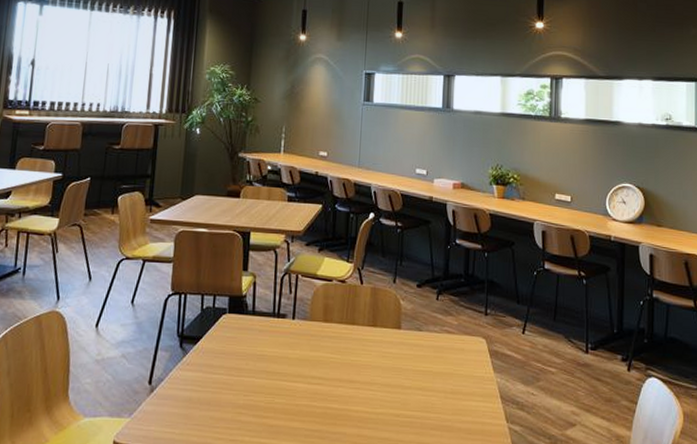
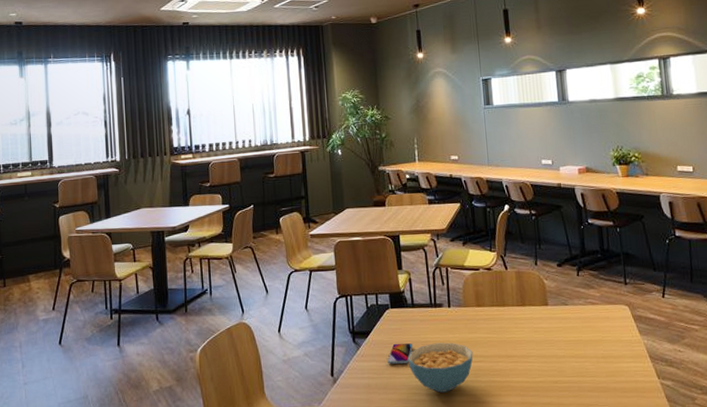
smartphone: none [215,353,247,378] -> present [387,343,413,364]
cereal bowl: none [238,358,312,415] -> present [407,342,473,393]

